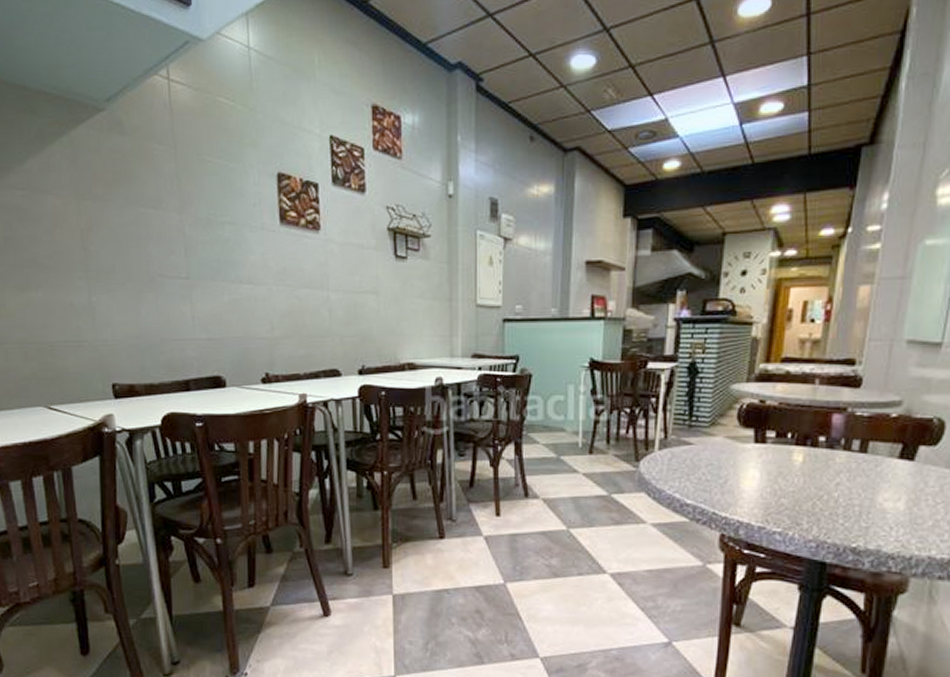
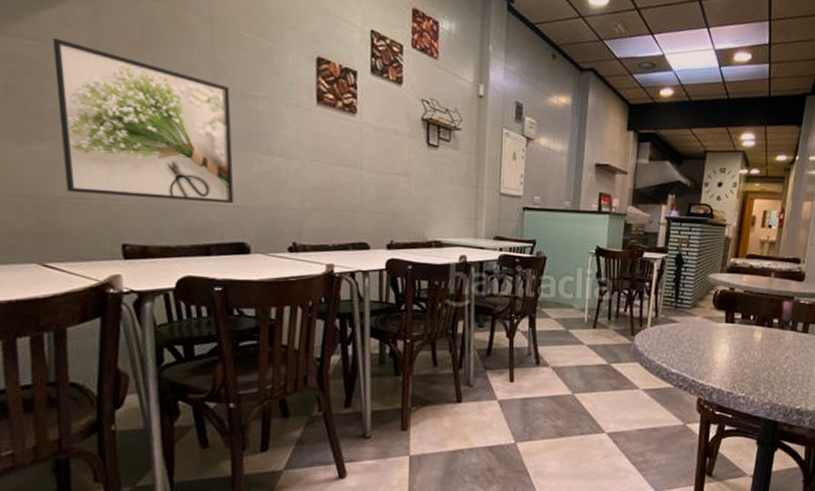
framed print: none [39,184,208,337] -> present [53,37,234,204]

